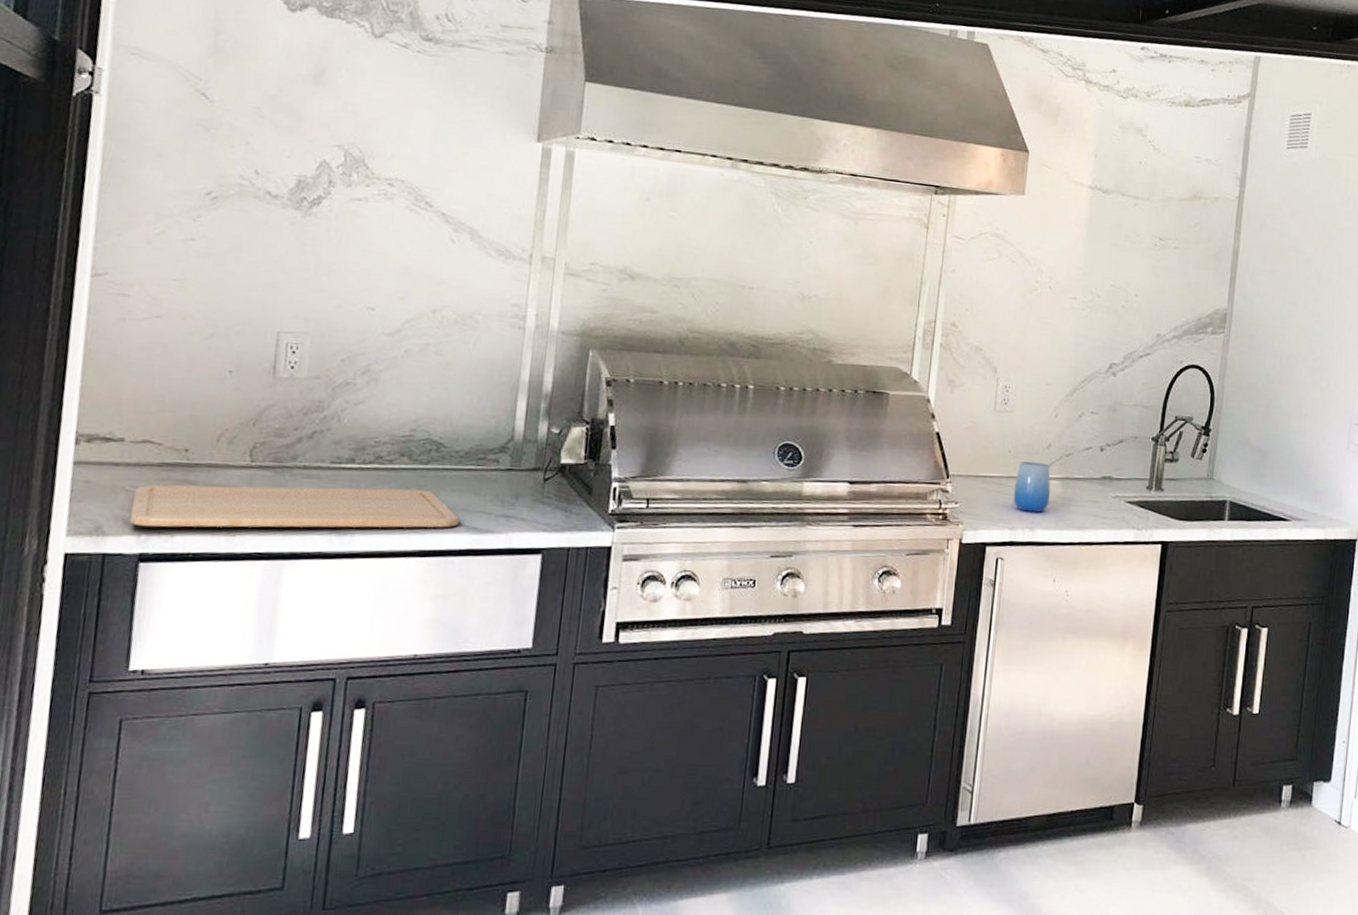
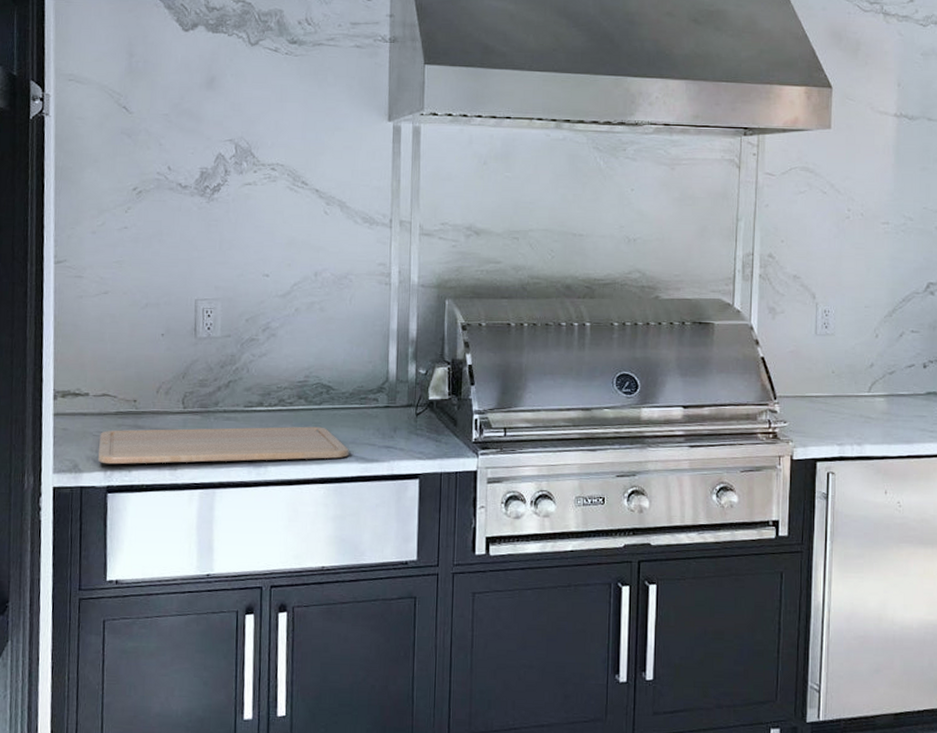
cup: present [1013,461,1051,512] -> none [840,380,876,428]

